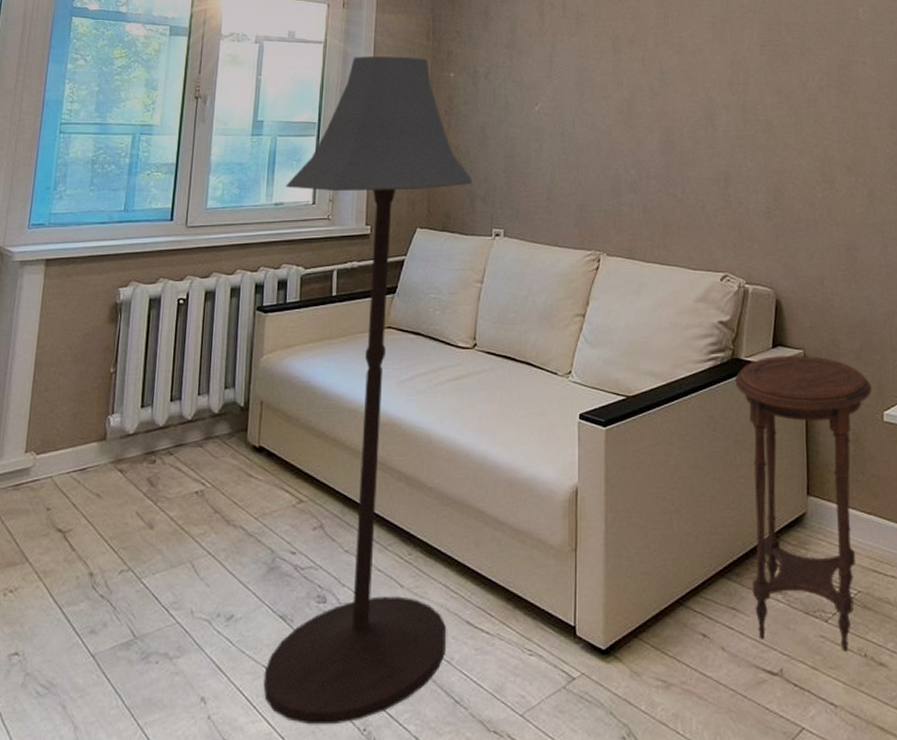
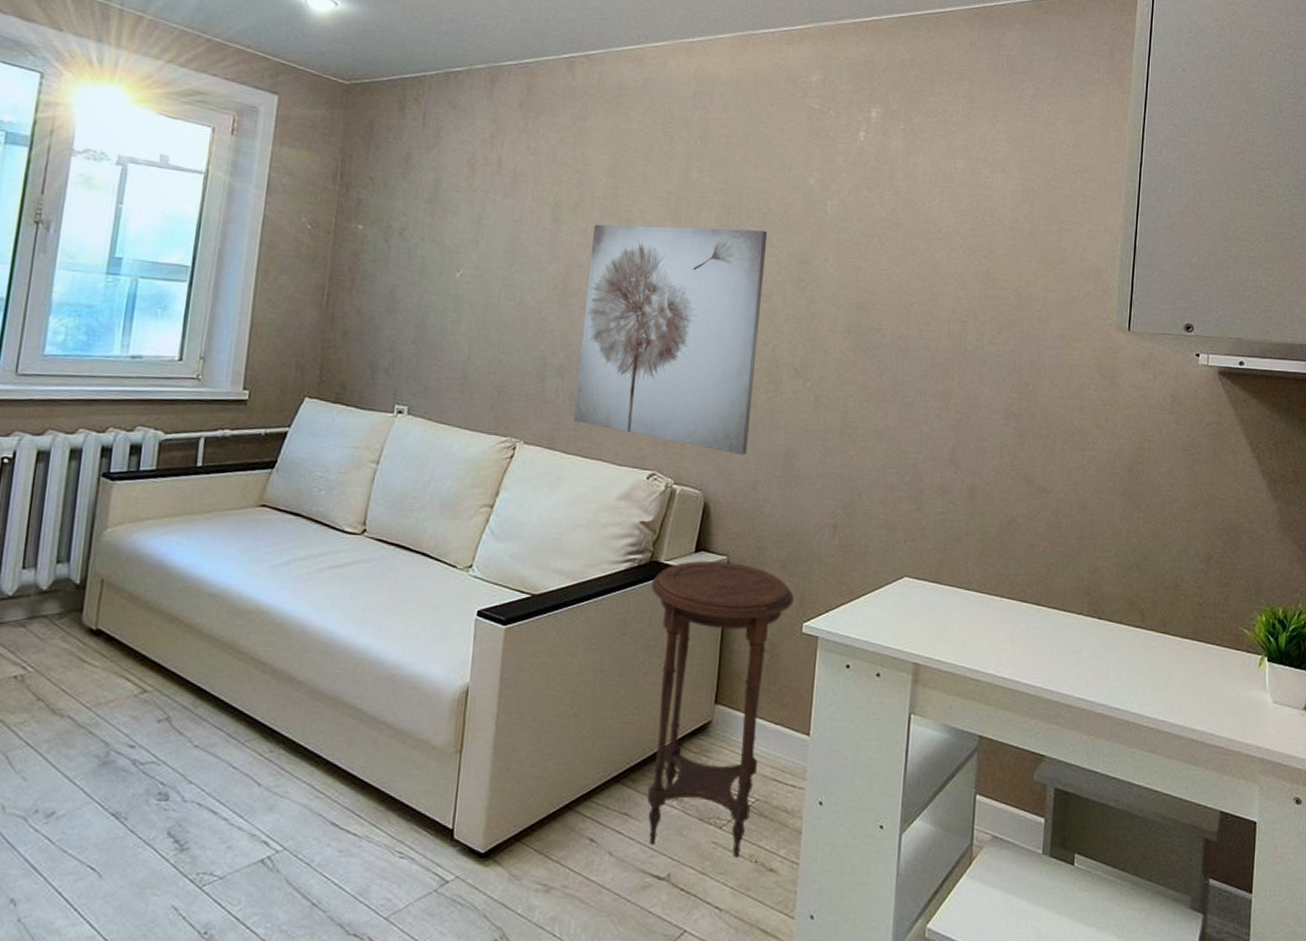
floor lamp: present [263,55,473,725] -> none [87,194,376,928]
wall art: none [648,41,811,252] -> present [573,224,768,455]

